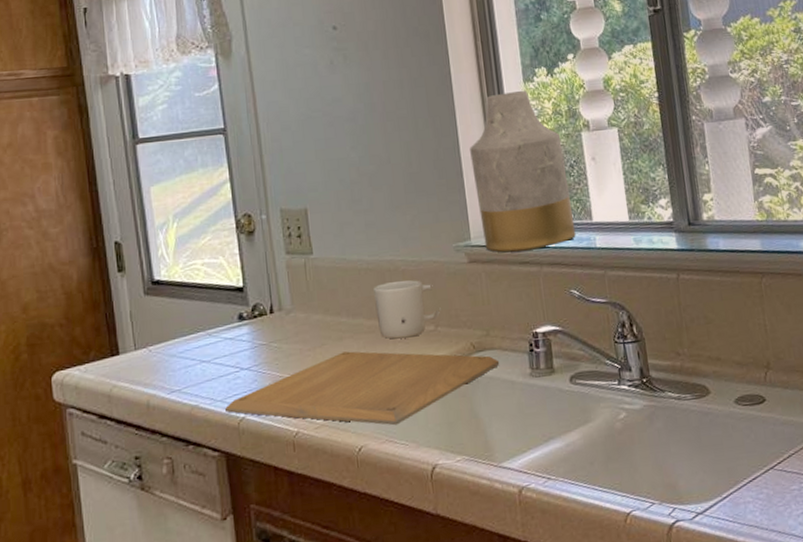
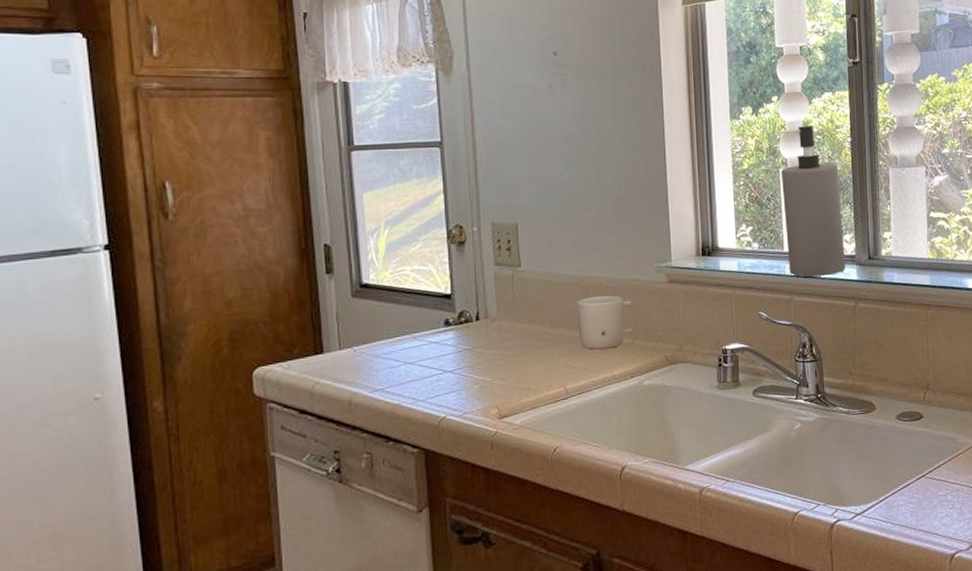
chopping board: present [225,351,500,426] -> none [427,359,690,429]
vase: present [470,90,576,253] -> none [676,126,768,275]
soap dispenser: none [568,82,664,249] -> present [769,125,846,278]

